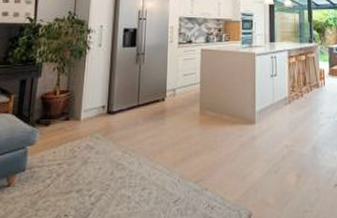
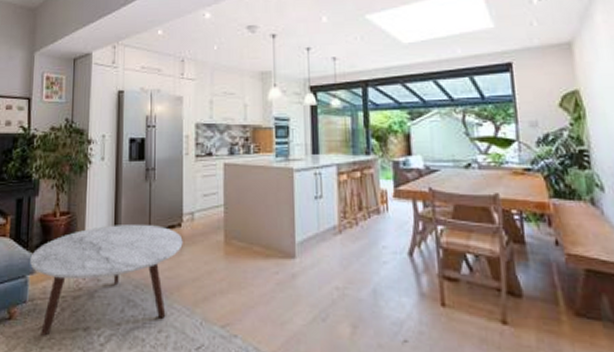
coffee table: none [30,99,166,199] -> present [30,223,183,336]

